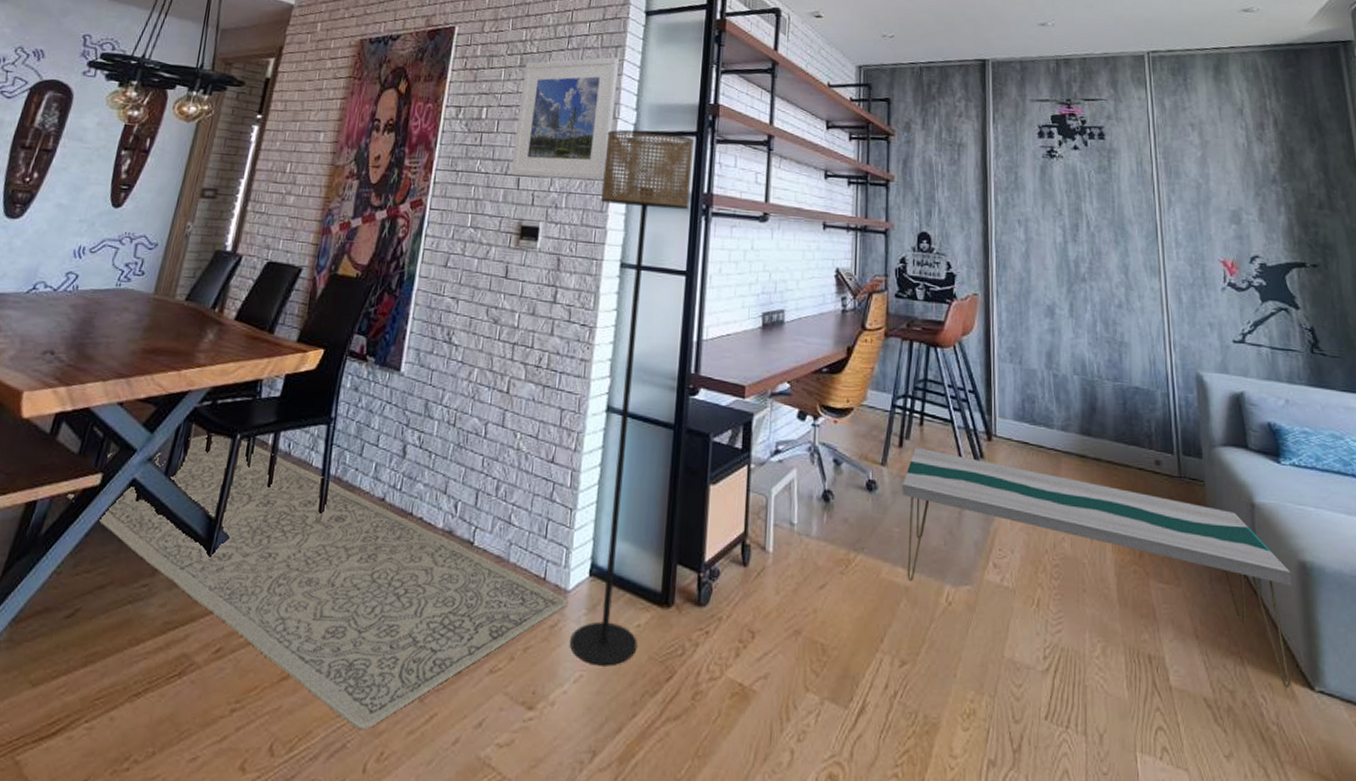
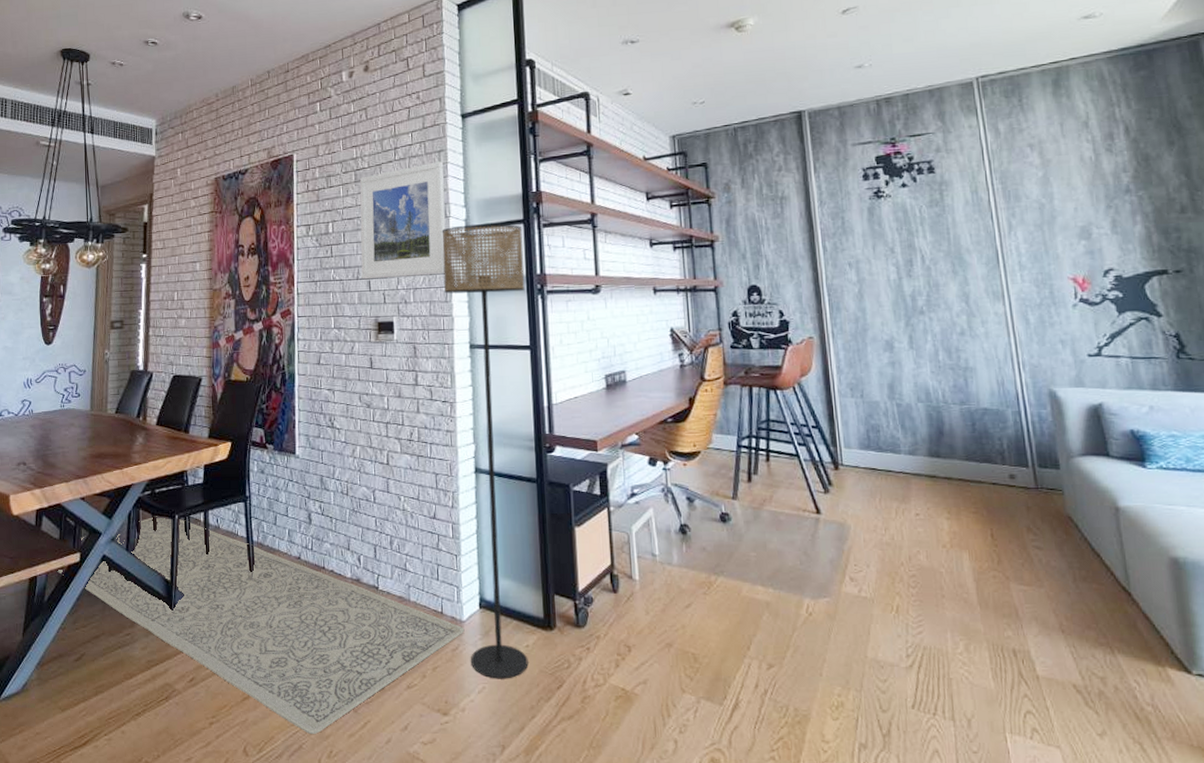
coffee table: present [902,447,1292,687] -> none [755,481,1165,671]

